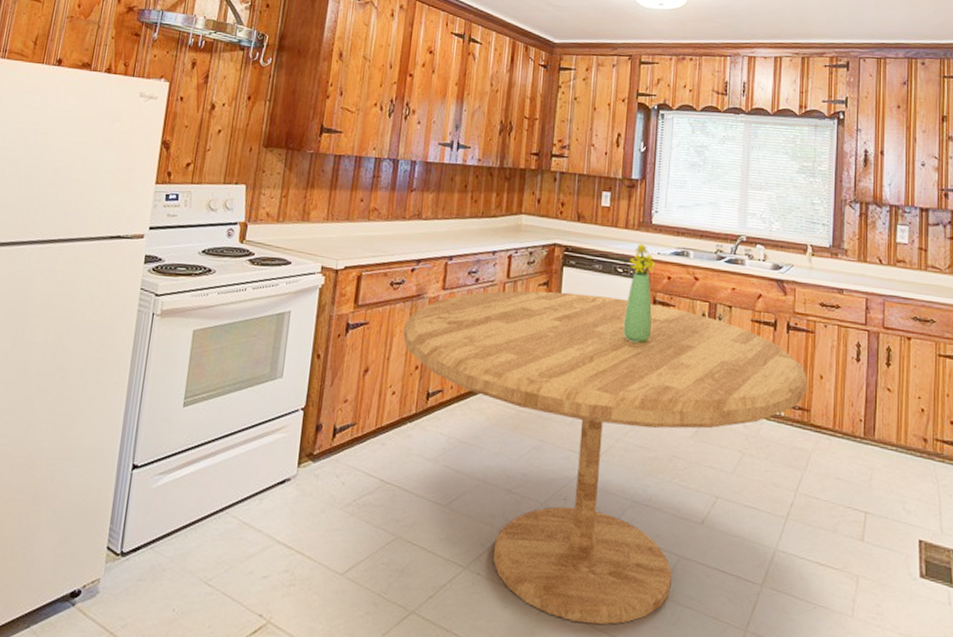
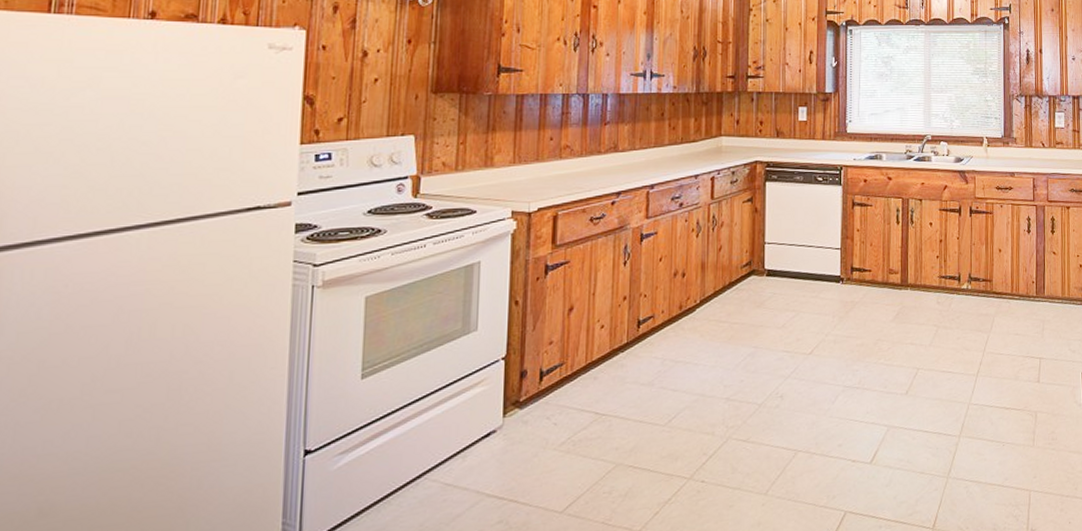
dining table: present [403,290,808,625] -> none [608,204,989,505]
bouquet: present [623,243,656,344] -> none [826,152,852,244]

